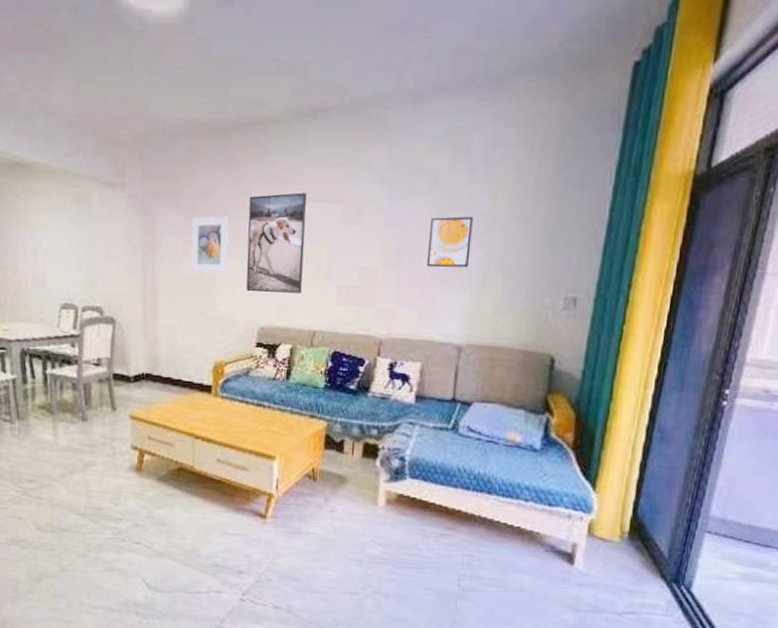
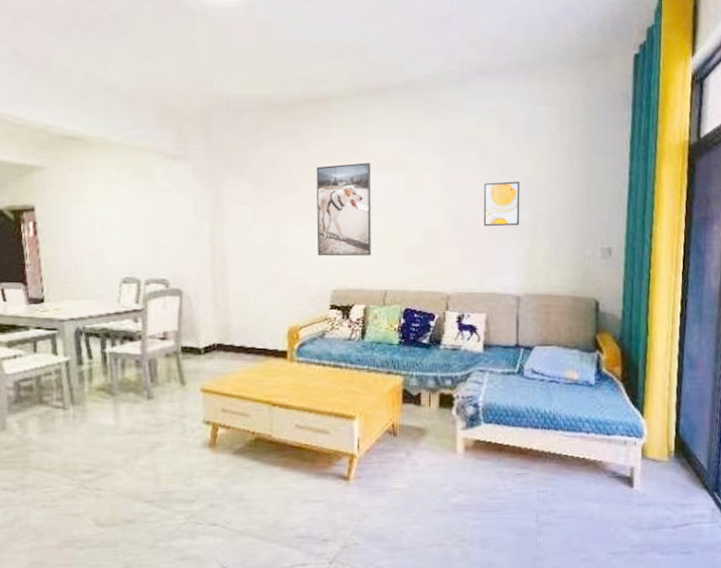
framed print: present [191,216,229,273] -> none [260,185,298,240]

